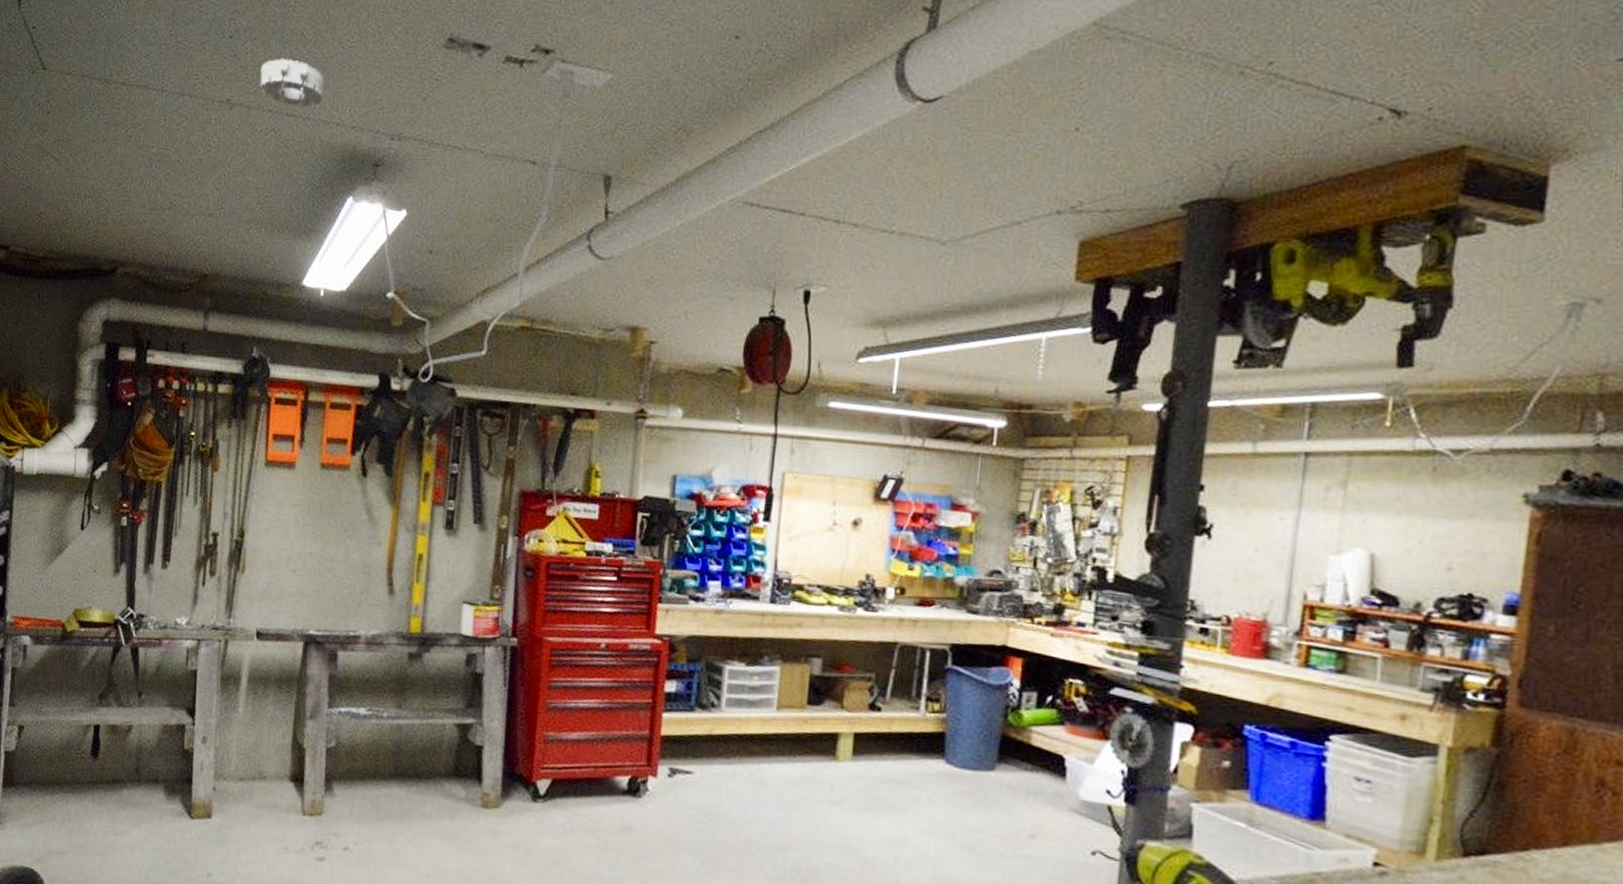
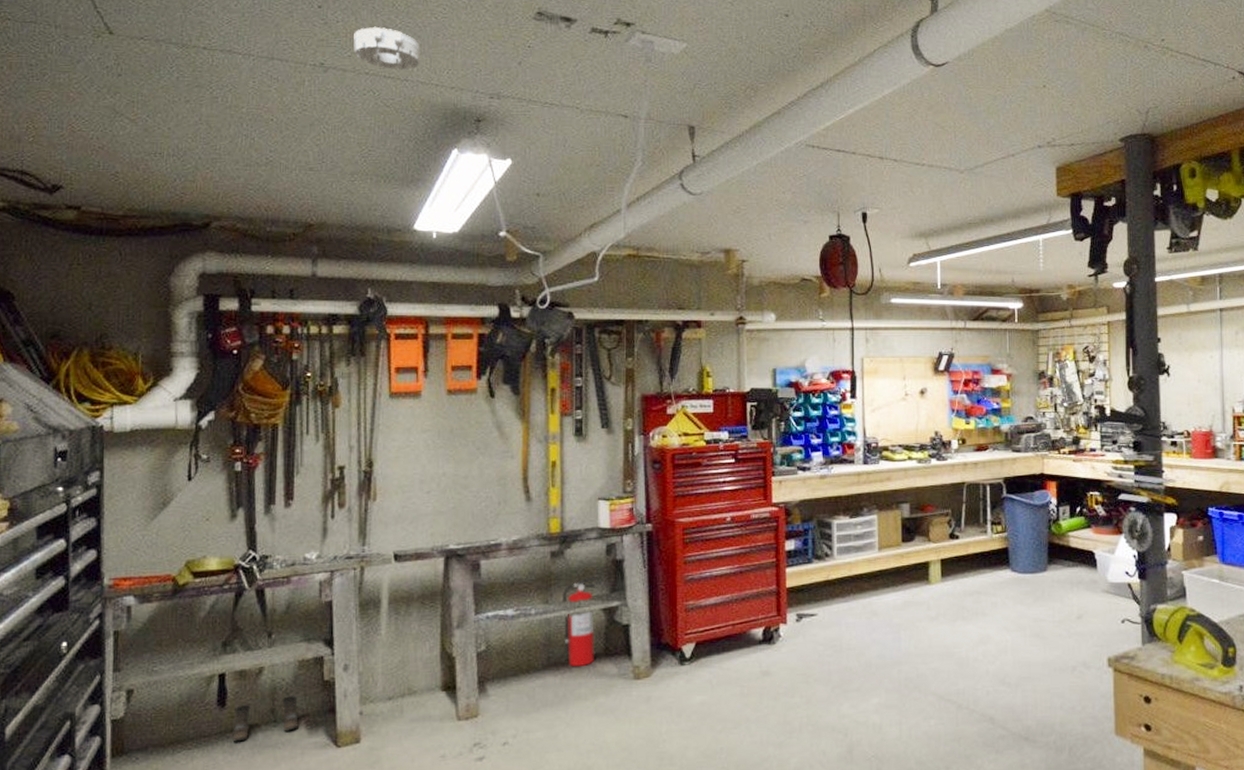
boots: none [101,758,160,795] -> present [232,696,299,742]
fire extinguisher: none [412,687,452,783] -> present [562,577,596,667]

